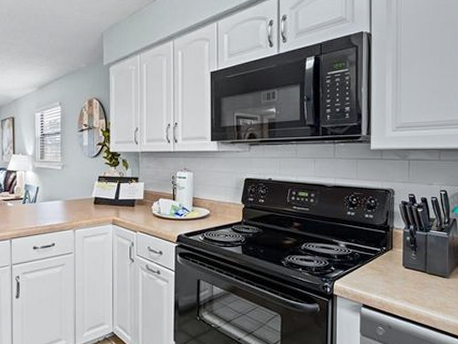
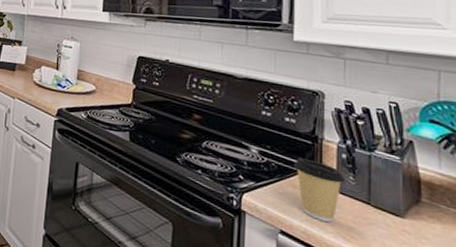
coffee cup: none [371,244,409,291] -> present [293,156,345,222]

